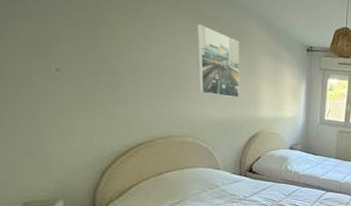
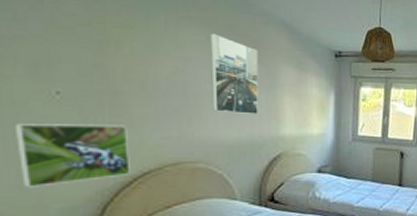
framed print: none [17,96,126,153] -> present [14,124,130,188]

